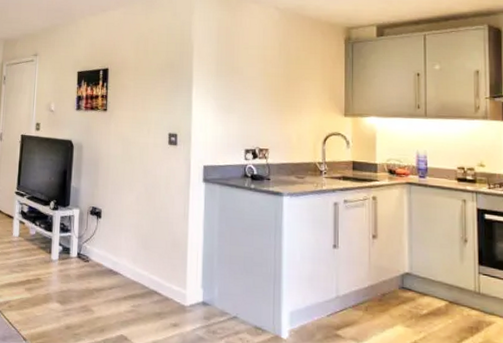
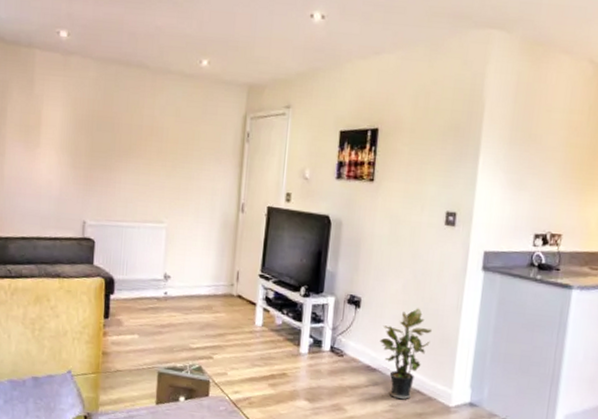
potted plant: none [119,217,164,301] -> present [380,308,432,400]

